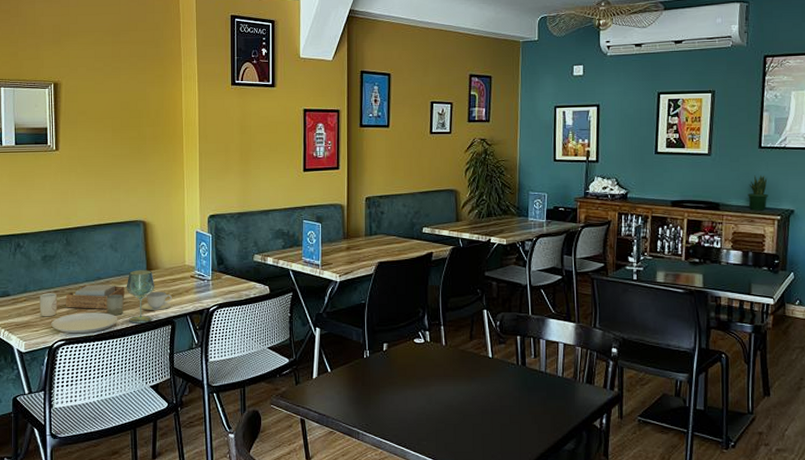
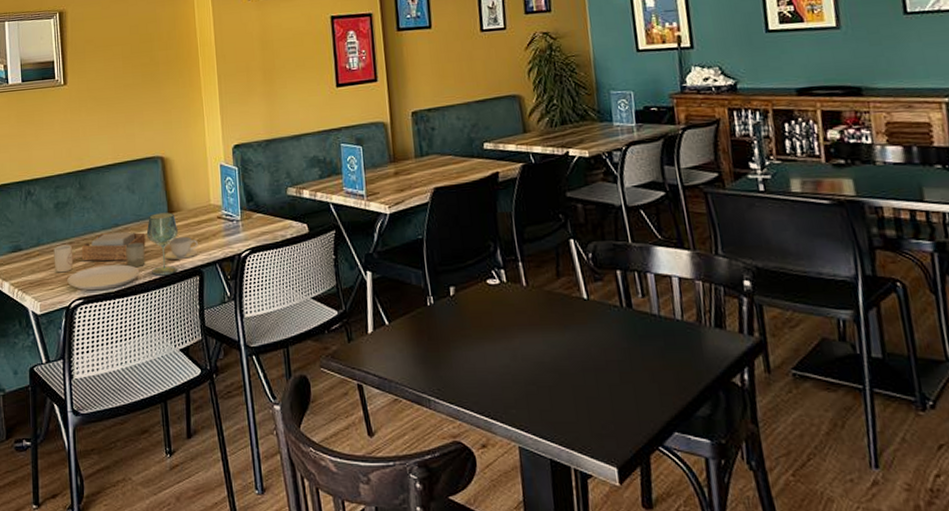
planter: present [748,175,768,211] -> none [897,47,928,94]

